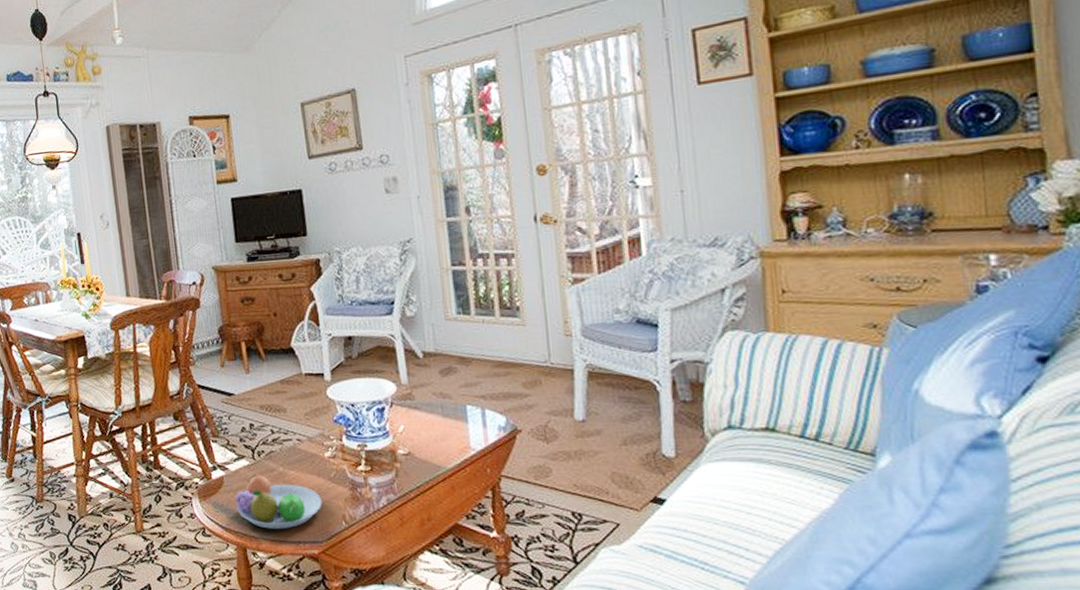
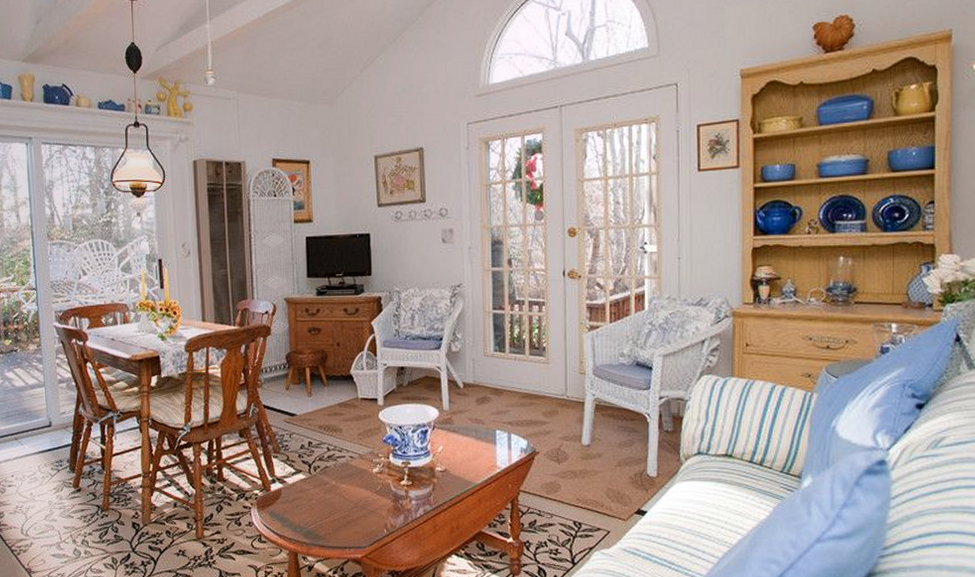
fruit bowl: present [234,474,322,529] -> none [290,487,368,536]

